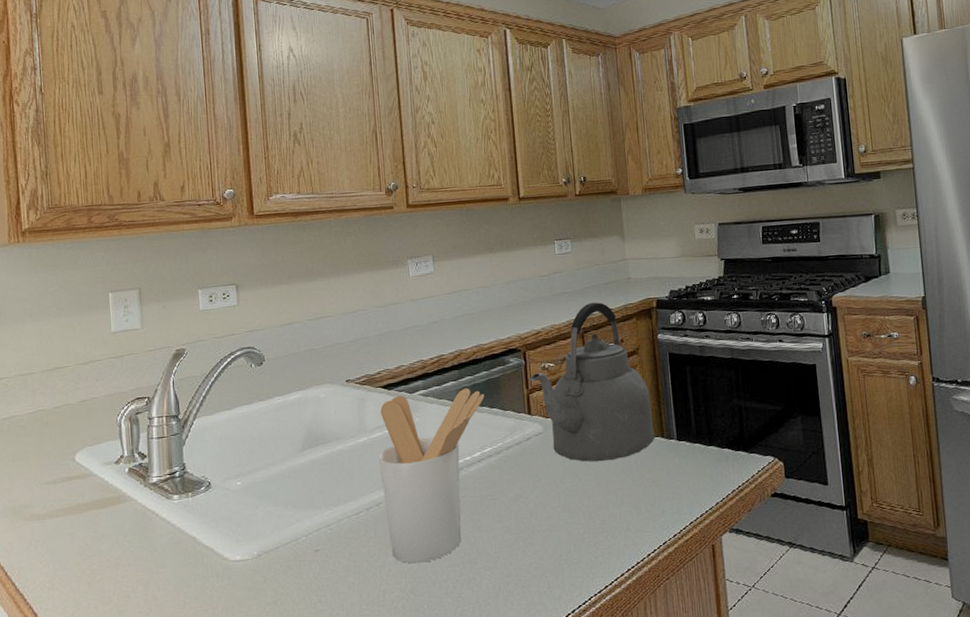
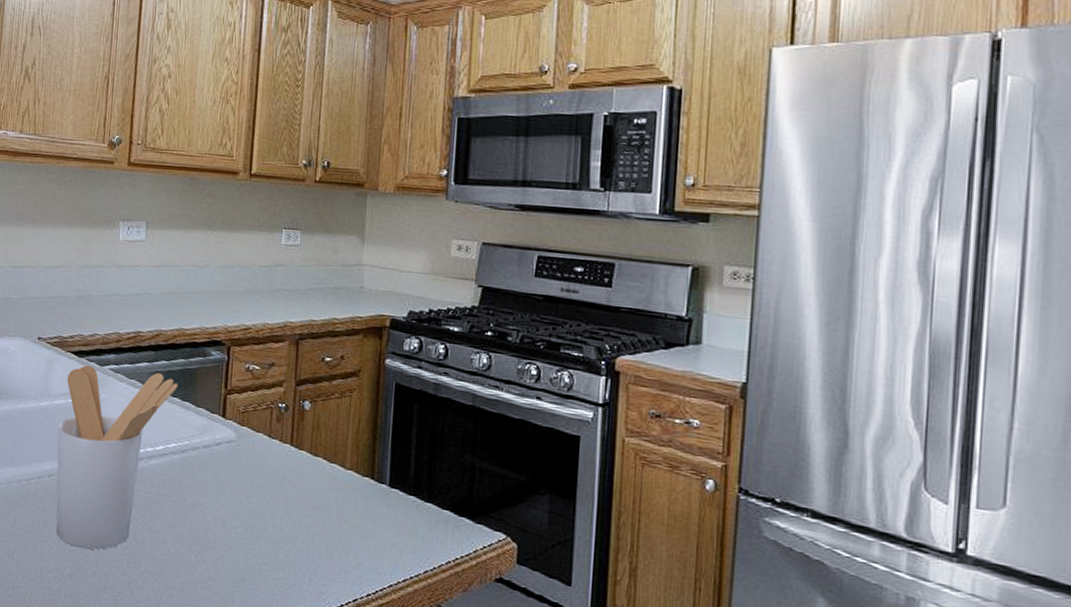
kettle: present [529,302,655,462] -> none [229,307,366,492]

